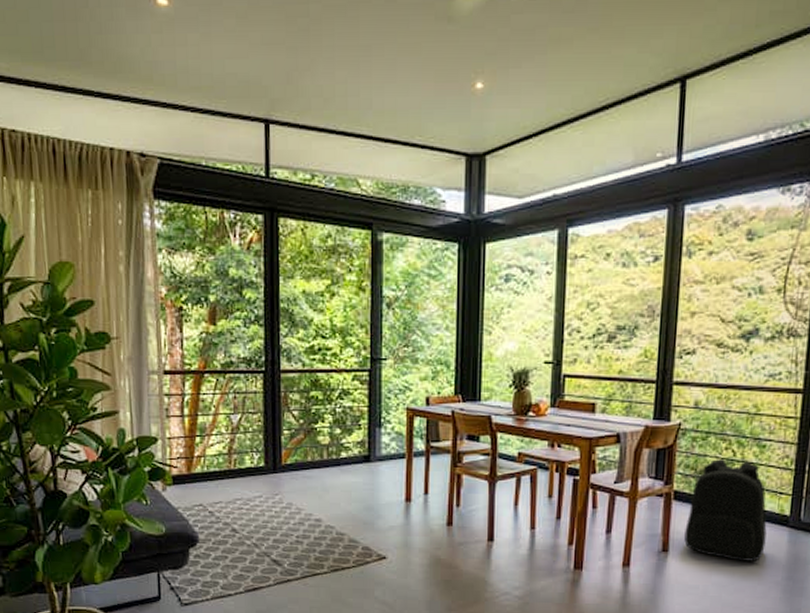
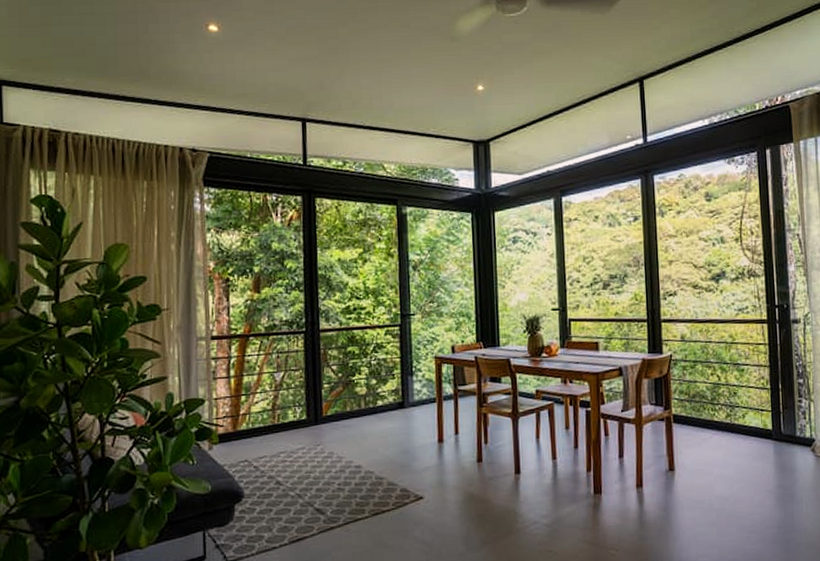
backpack: present [684,458,767,561] -> none [686,383,756,474]

